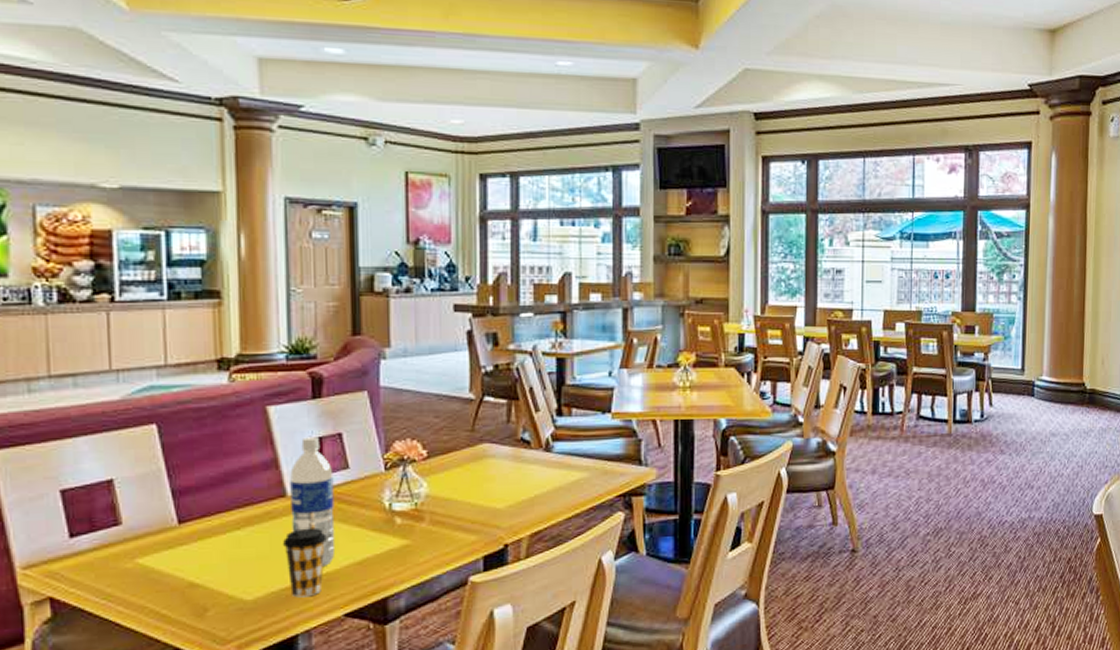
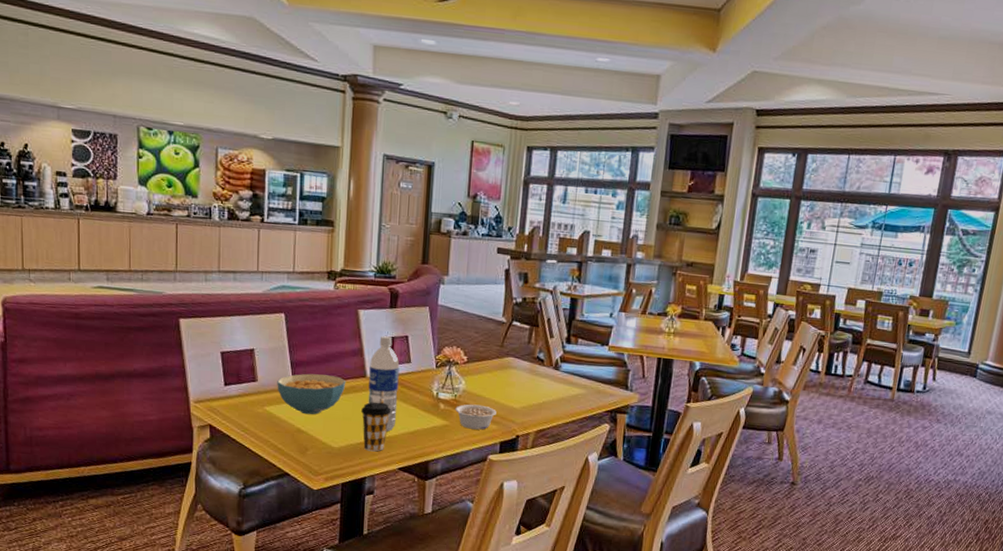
cereal bowl: none [152,501,258,561] -> present [277,373,346,415]
legume: none [417,511,474,546] -> present [455,404,497,430]

